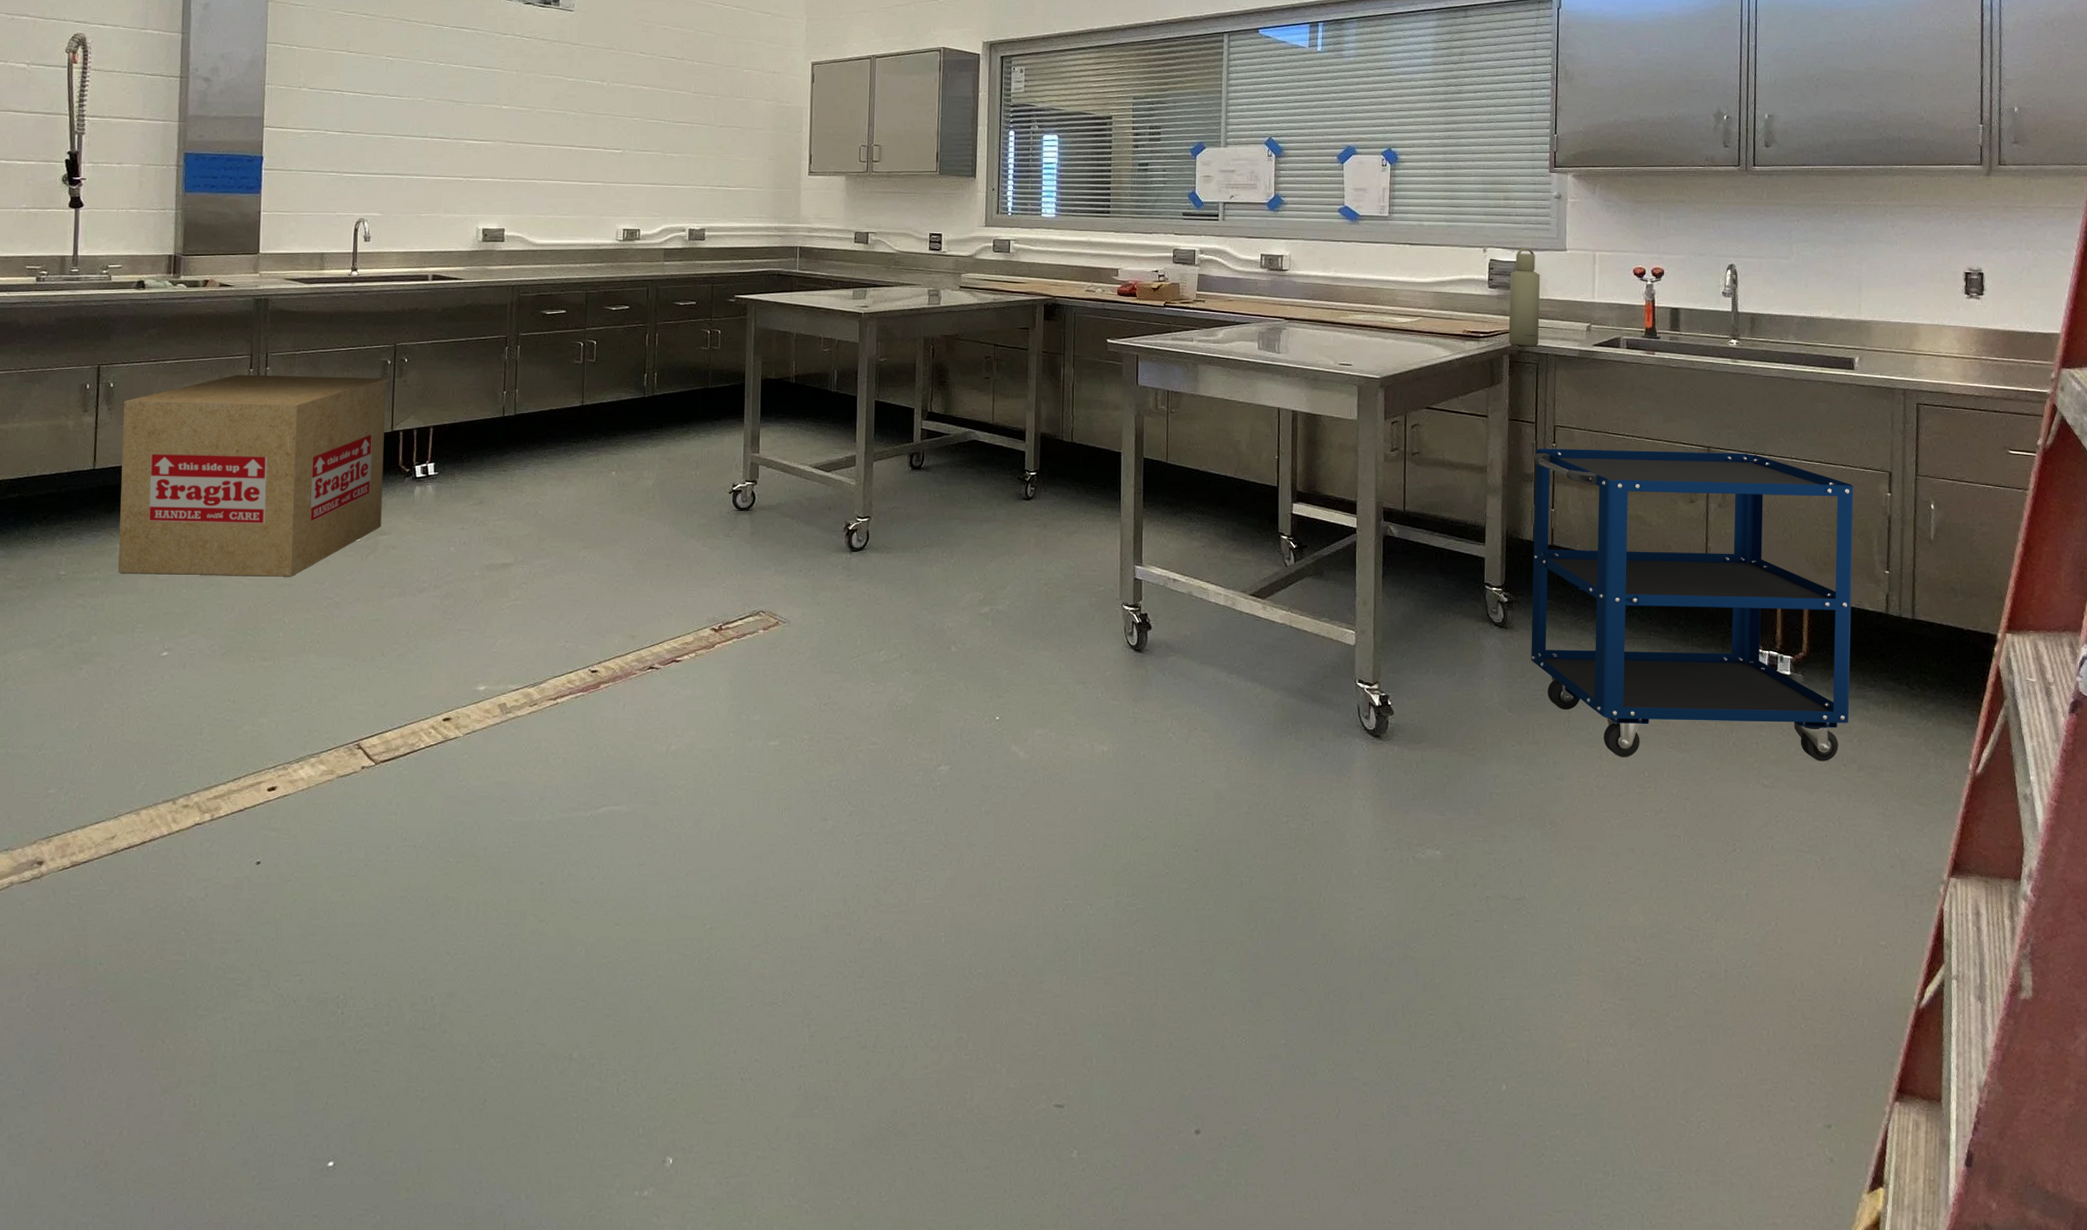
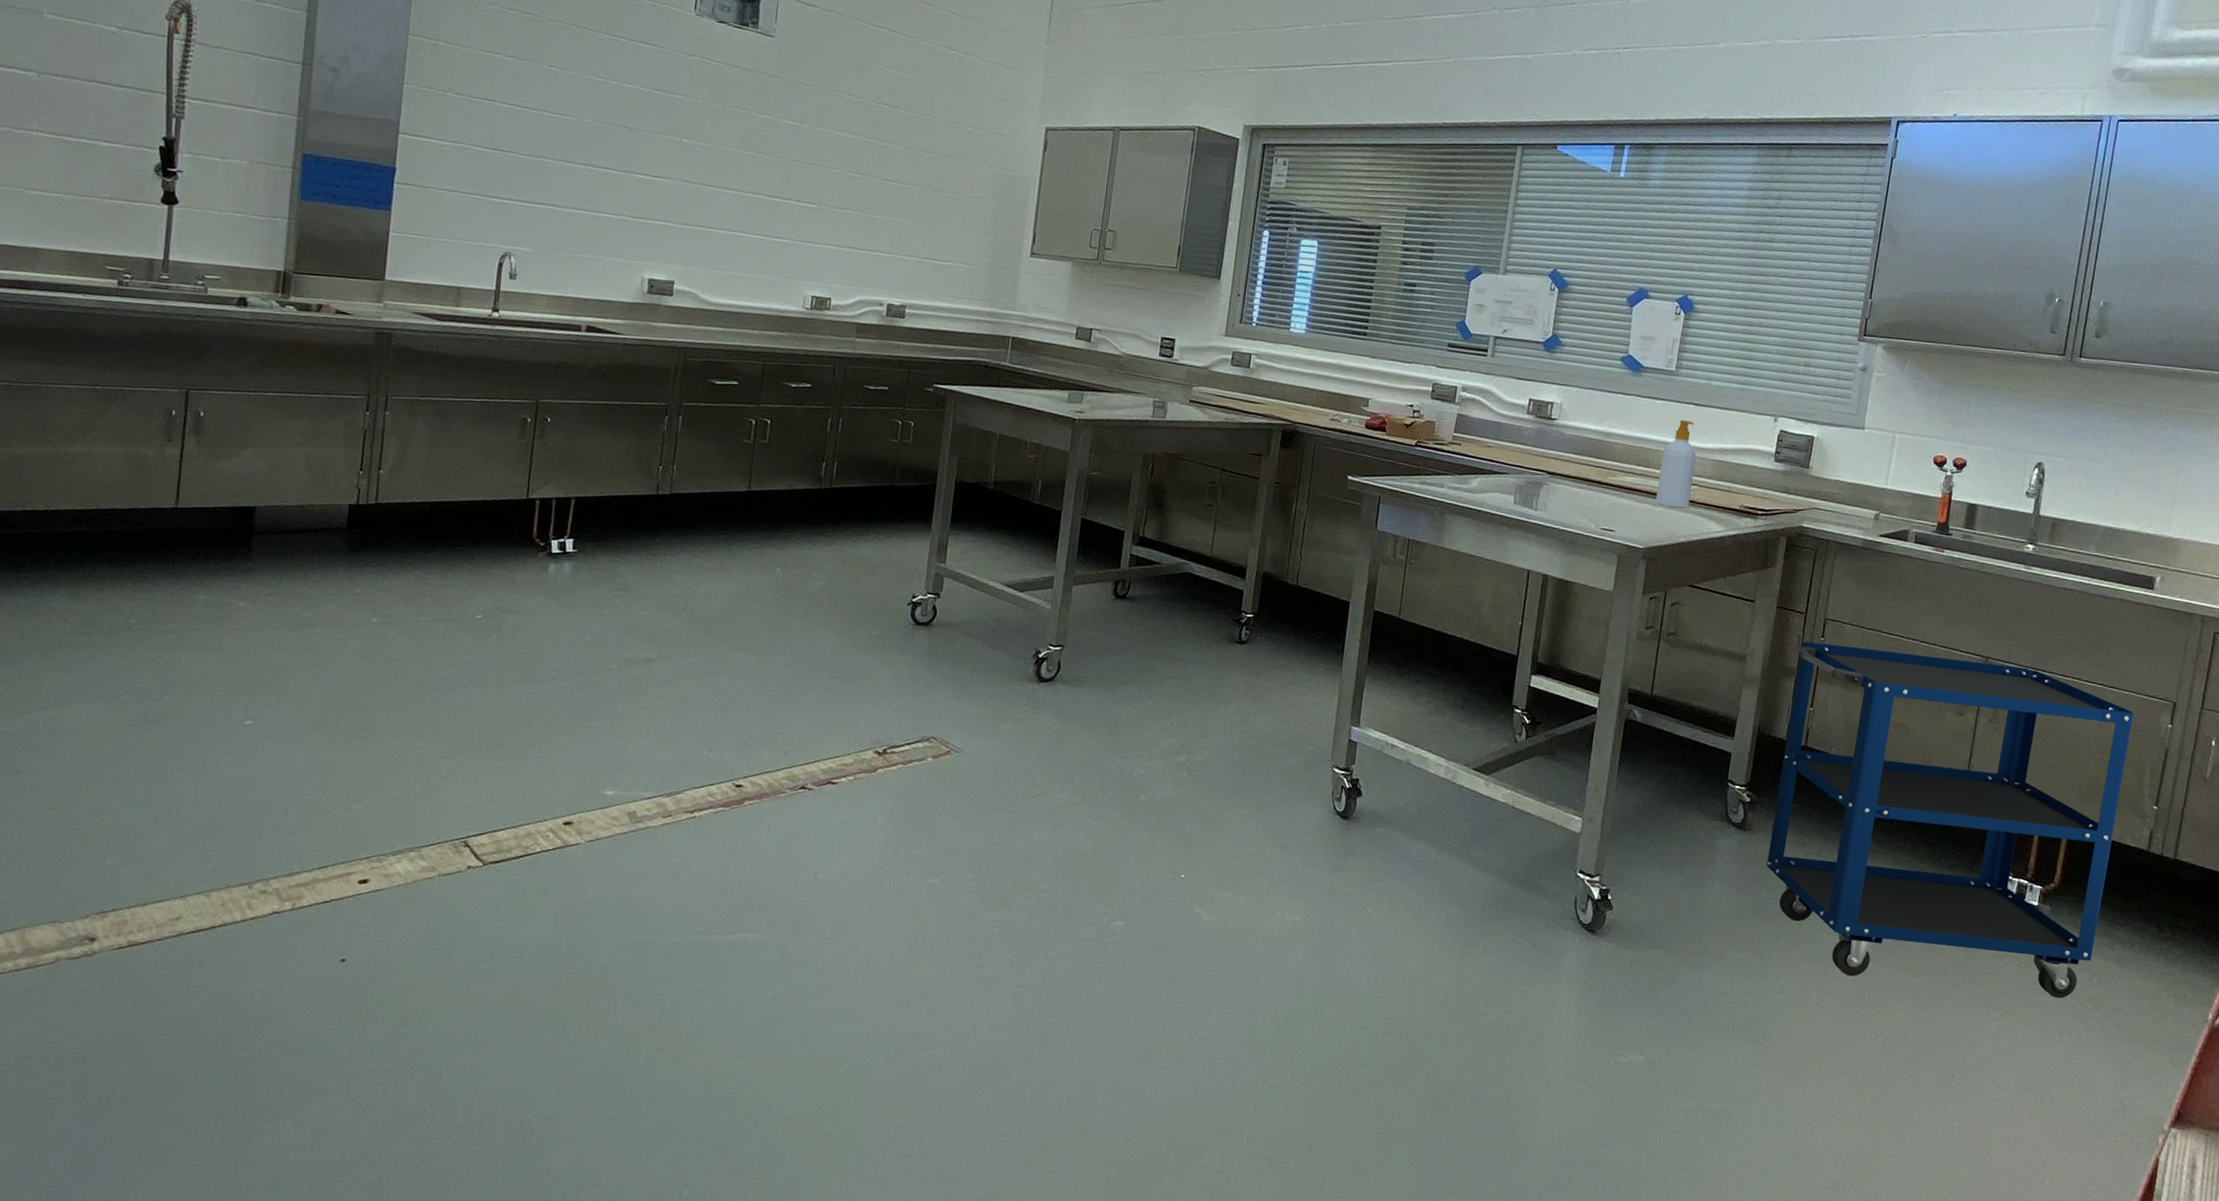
cardboard box: present [118,374,386,577] -> none [199,416,524,651]
soap bottle: none [1385,259,1418,339] -> present [1655,419,1697,509]
bottle: present [1508,248,1541,347] -> none [1788,421,1833,531]

